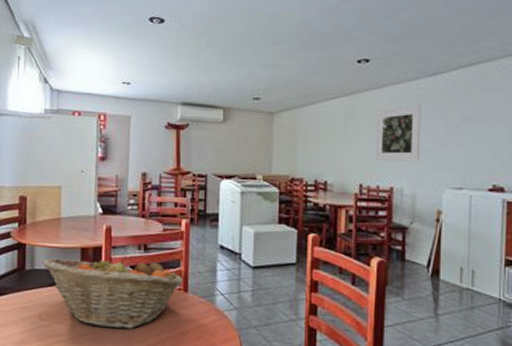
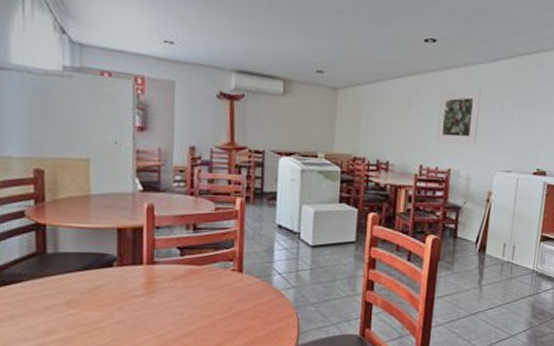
fruit basket: present [41,255,183,329] -> none [67,235,238,313]

